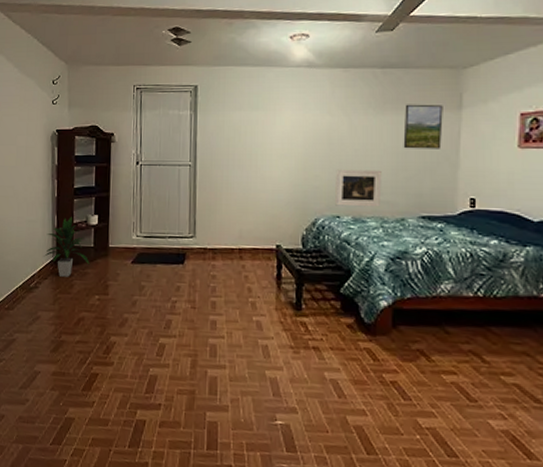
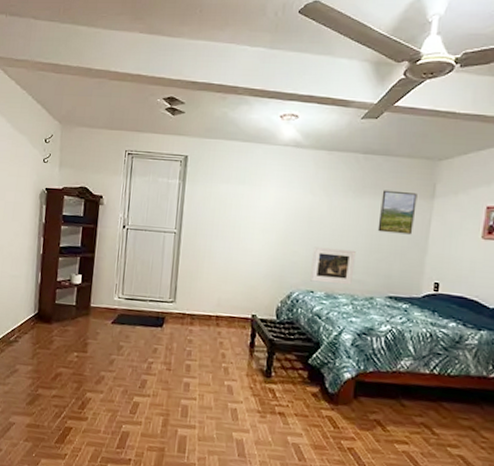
indoor plant: present [43,216,90,277] -> none [24,274,71,333]

